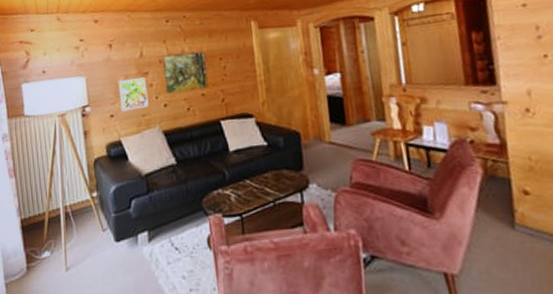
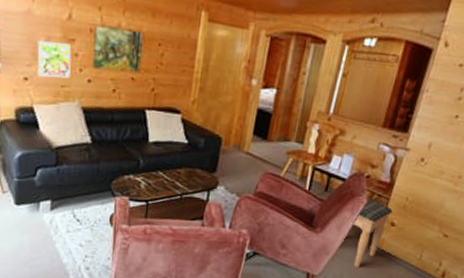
footstool: none [473,165,521,257] -> present [351,197,393,268]

